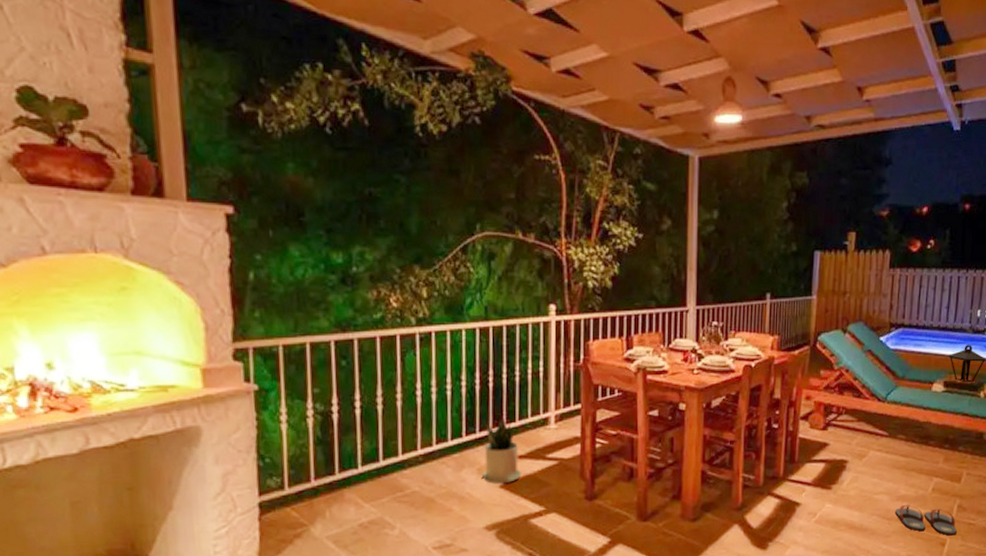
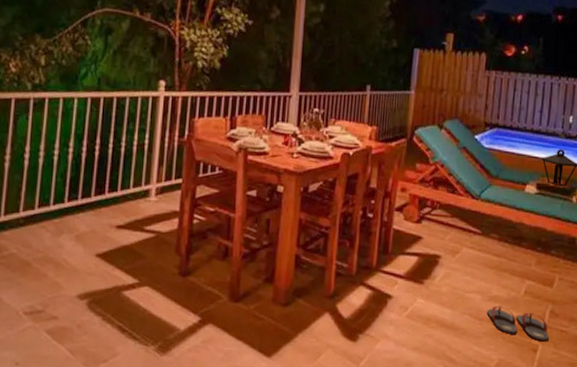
planter: present [482,419,521,484] -> none [80,187,118,252]

